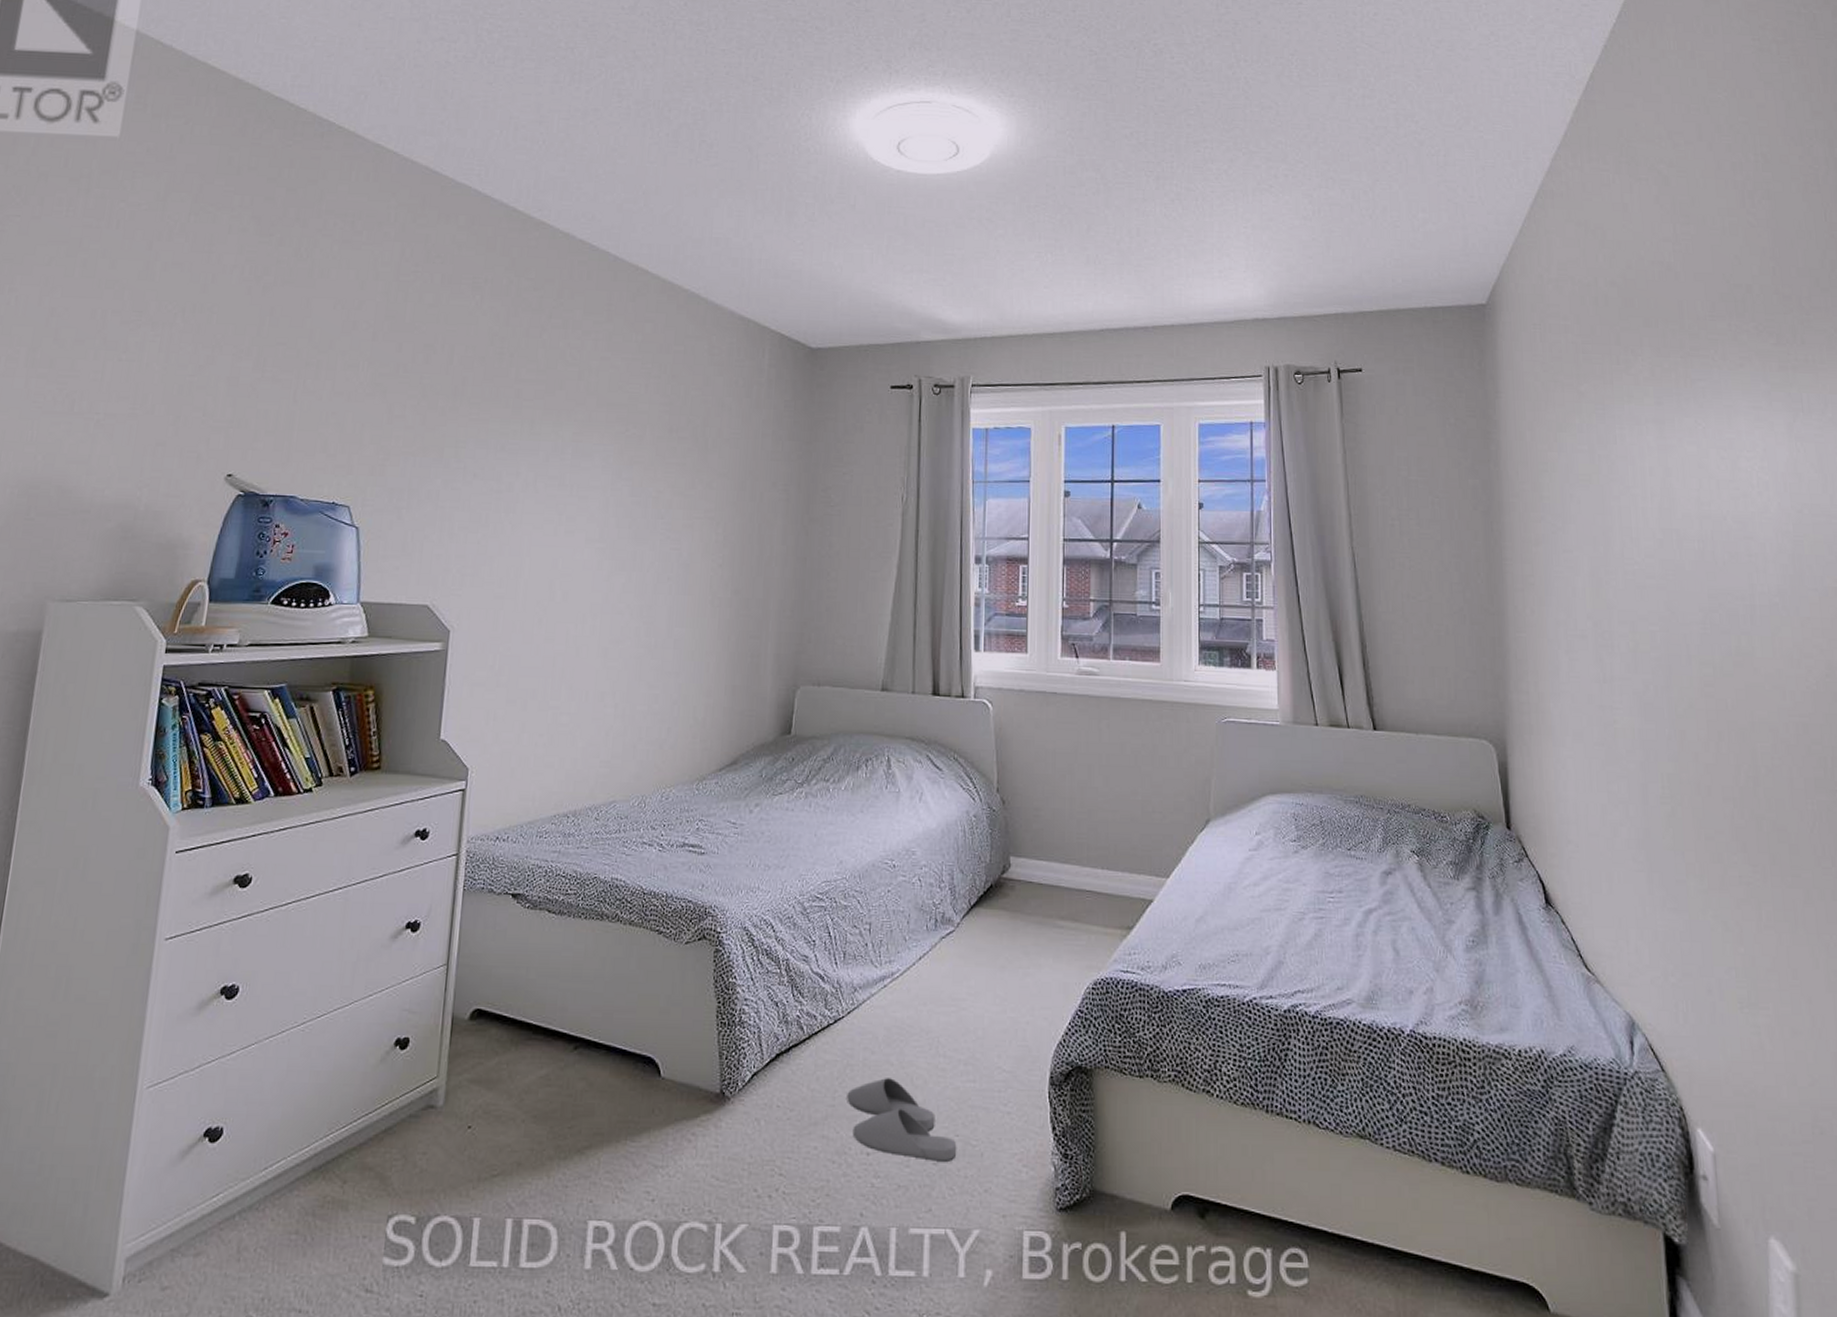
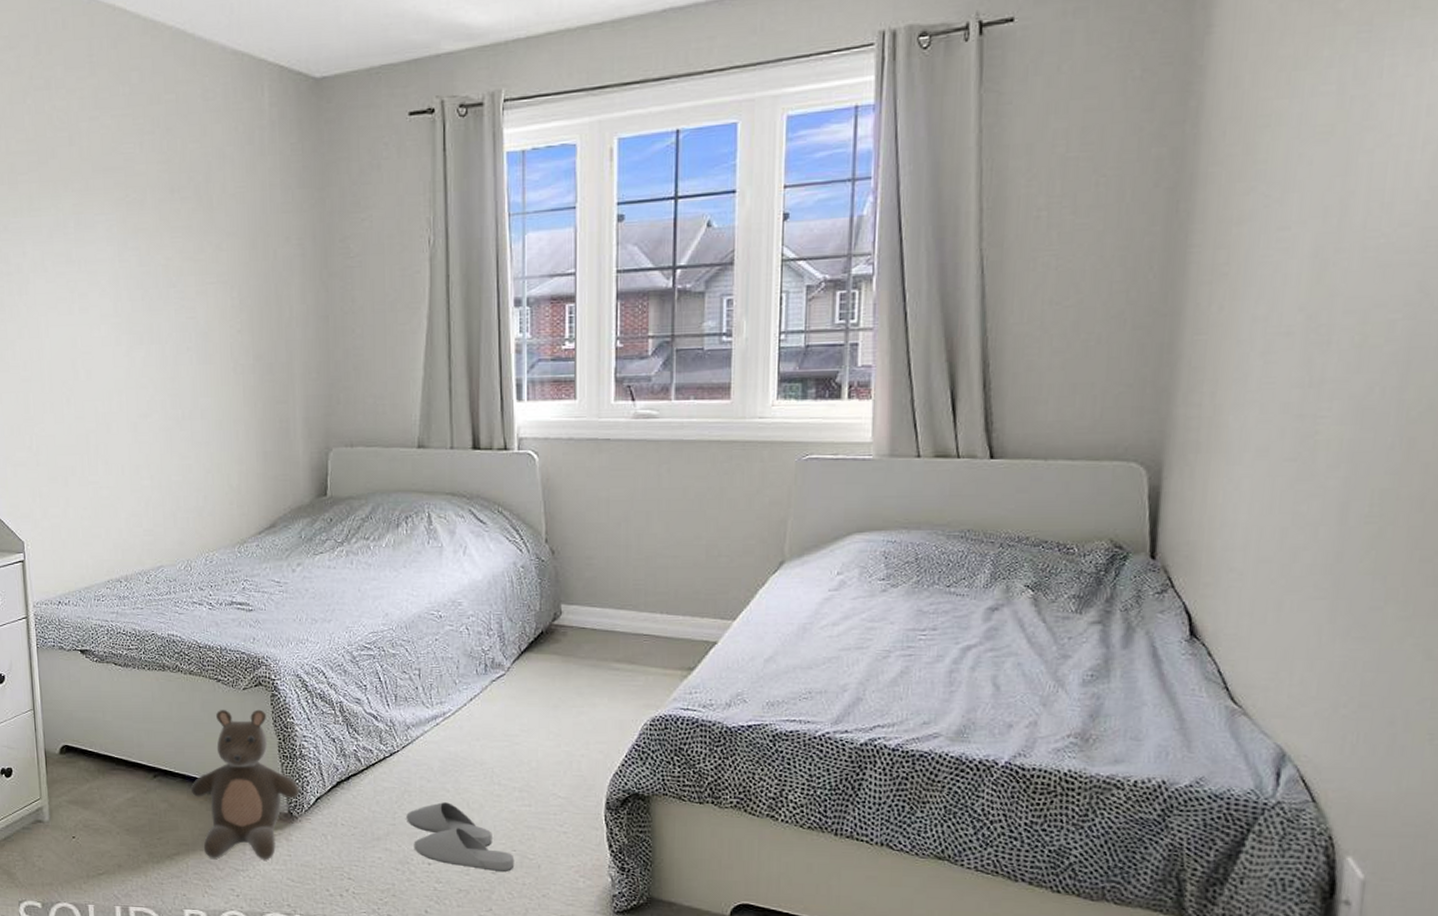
stuffed bear: none [615,967,735,1153] -> present [191,709,300,860]

